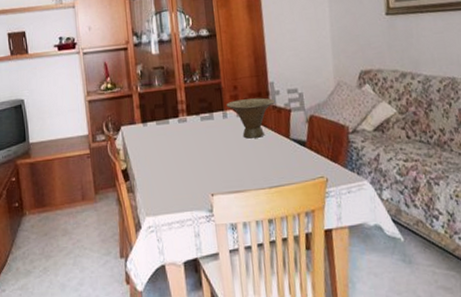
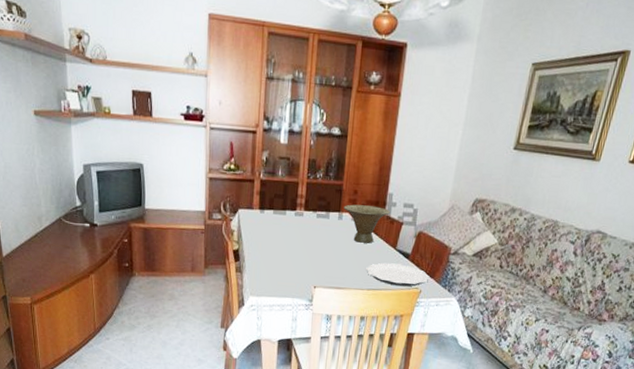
plate: none [263,153,334,179] -> present [366,262,430,287]

